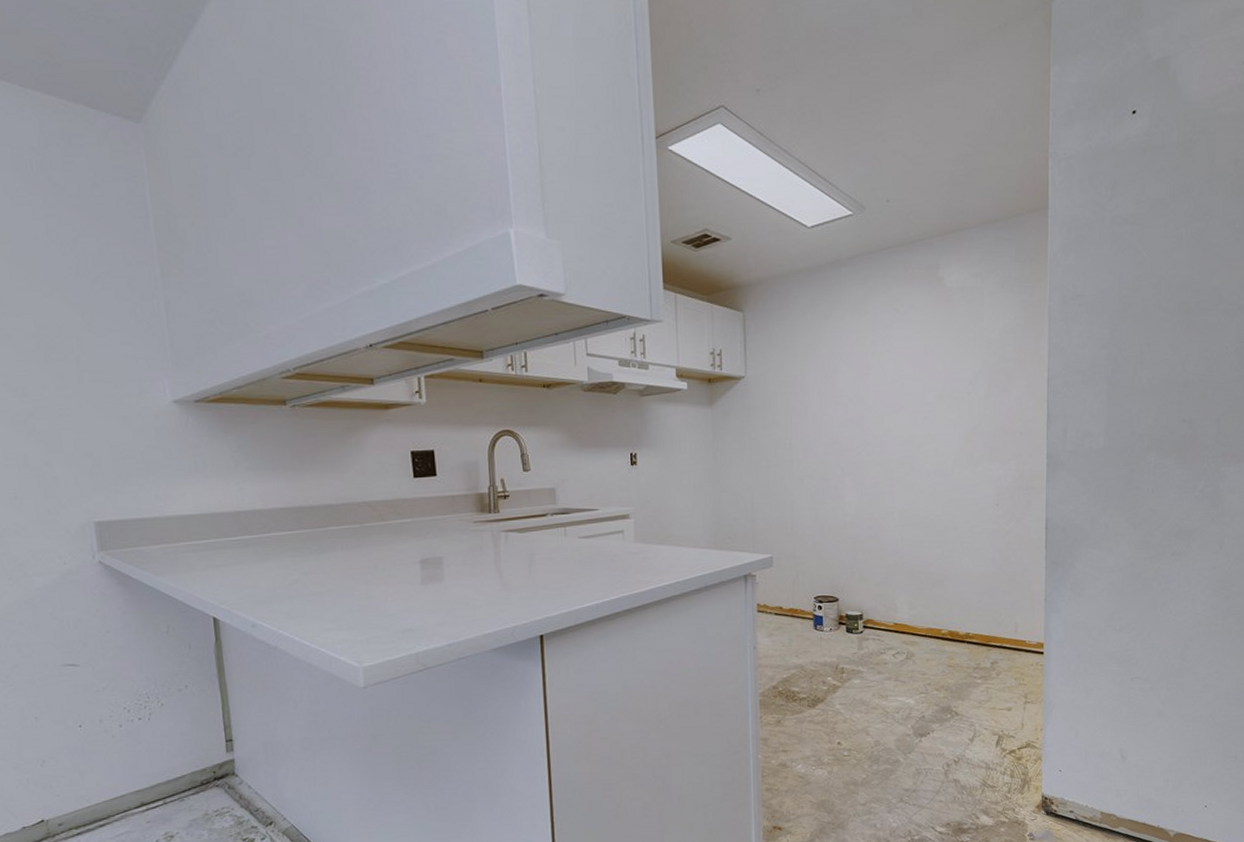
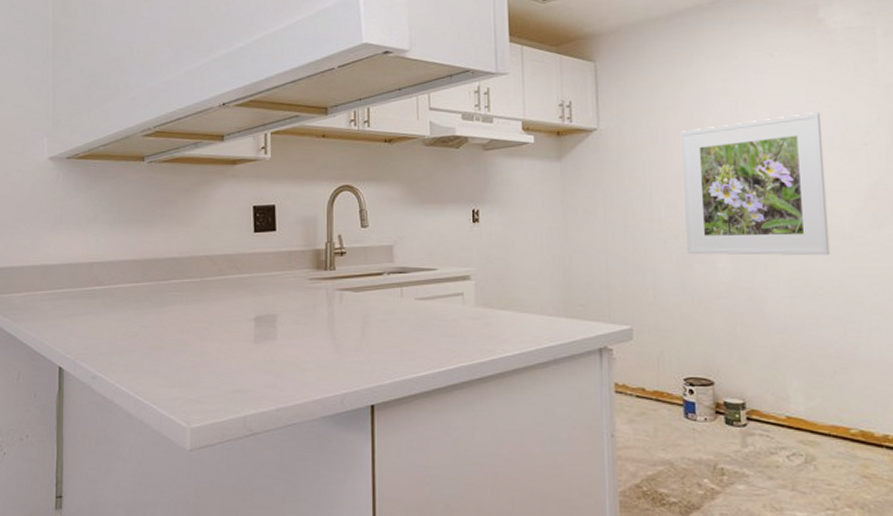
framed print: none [818,364,935,491] -> present [681,112,830,256]

